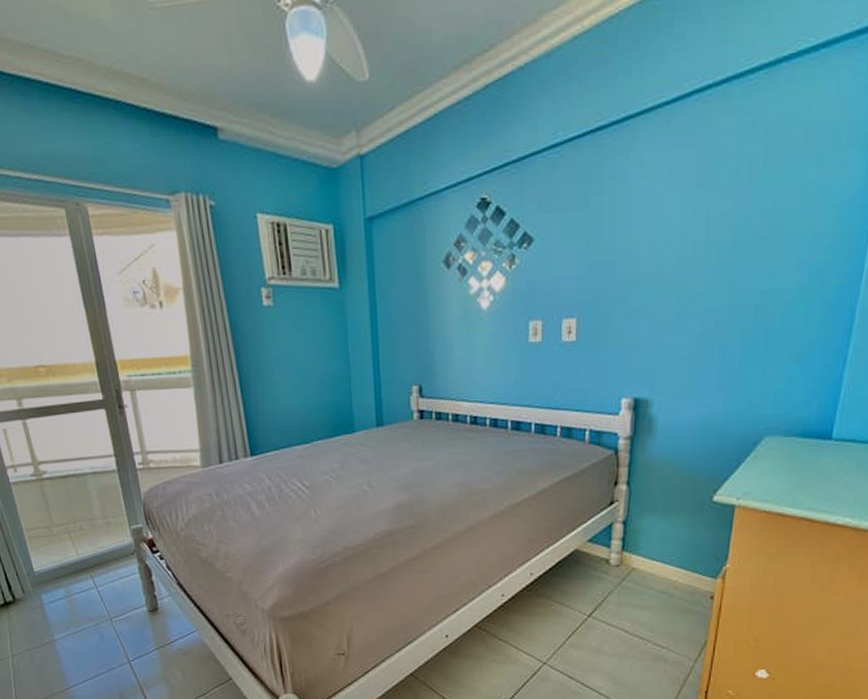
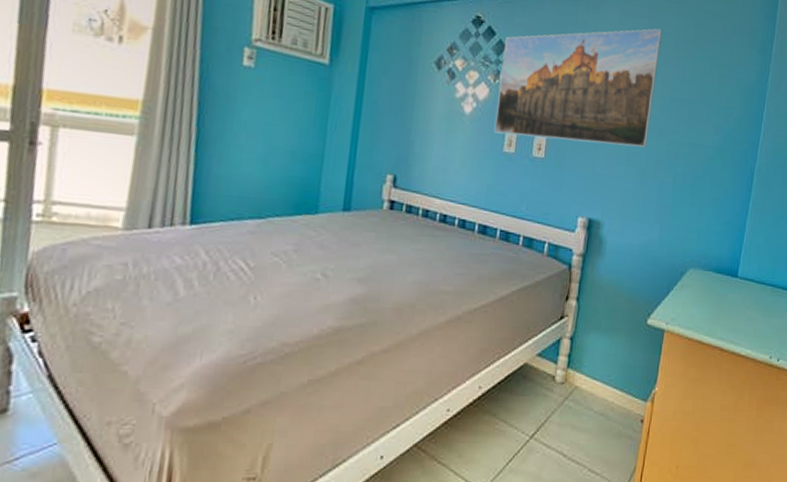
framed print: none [515,155,716,324] -> present [494,28,662,148]

